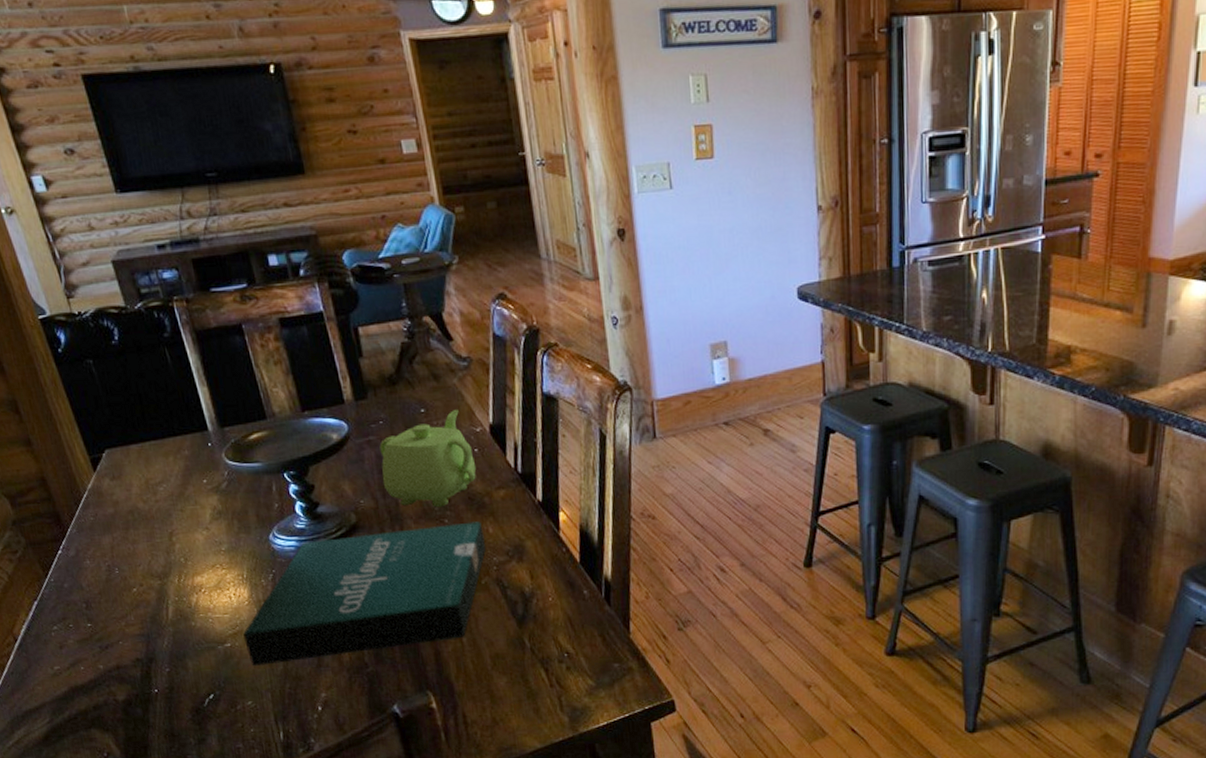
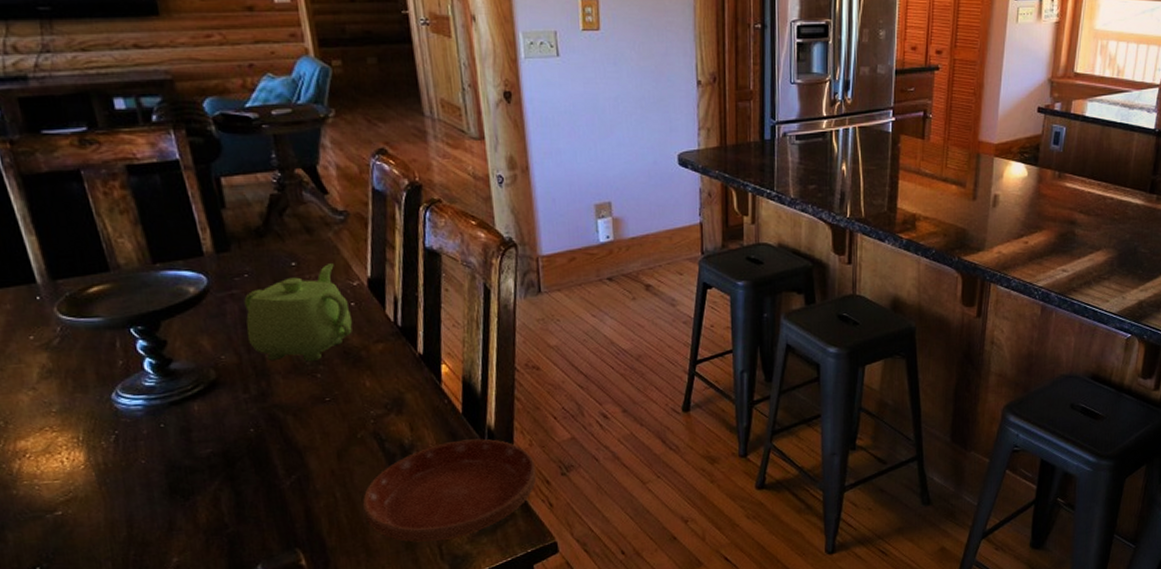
pizza box: present [243,521,486,667] -> none [78,375,362,535]
saucer: none [487,589,654,692] -> present [363,438,537,542]

